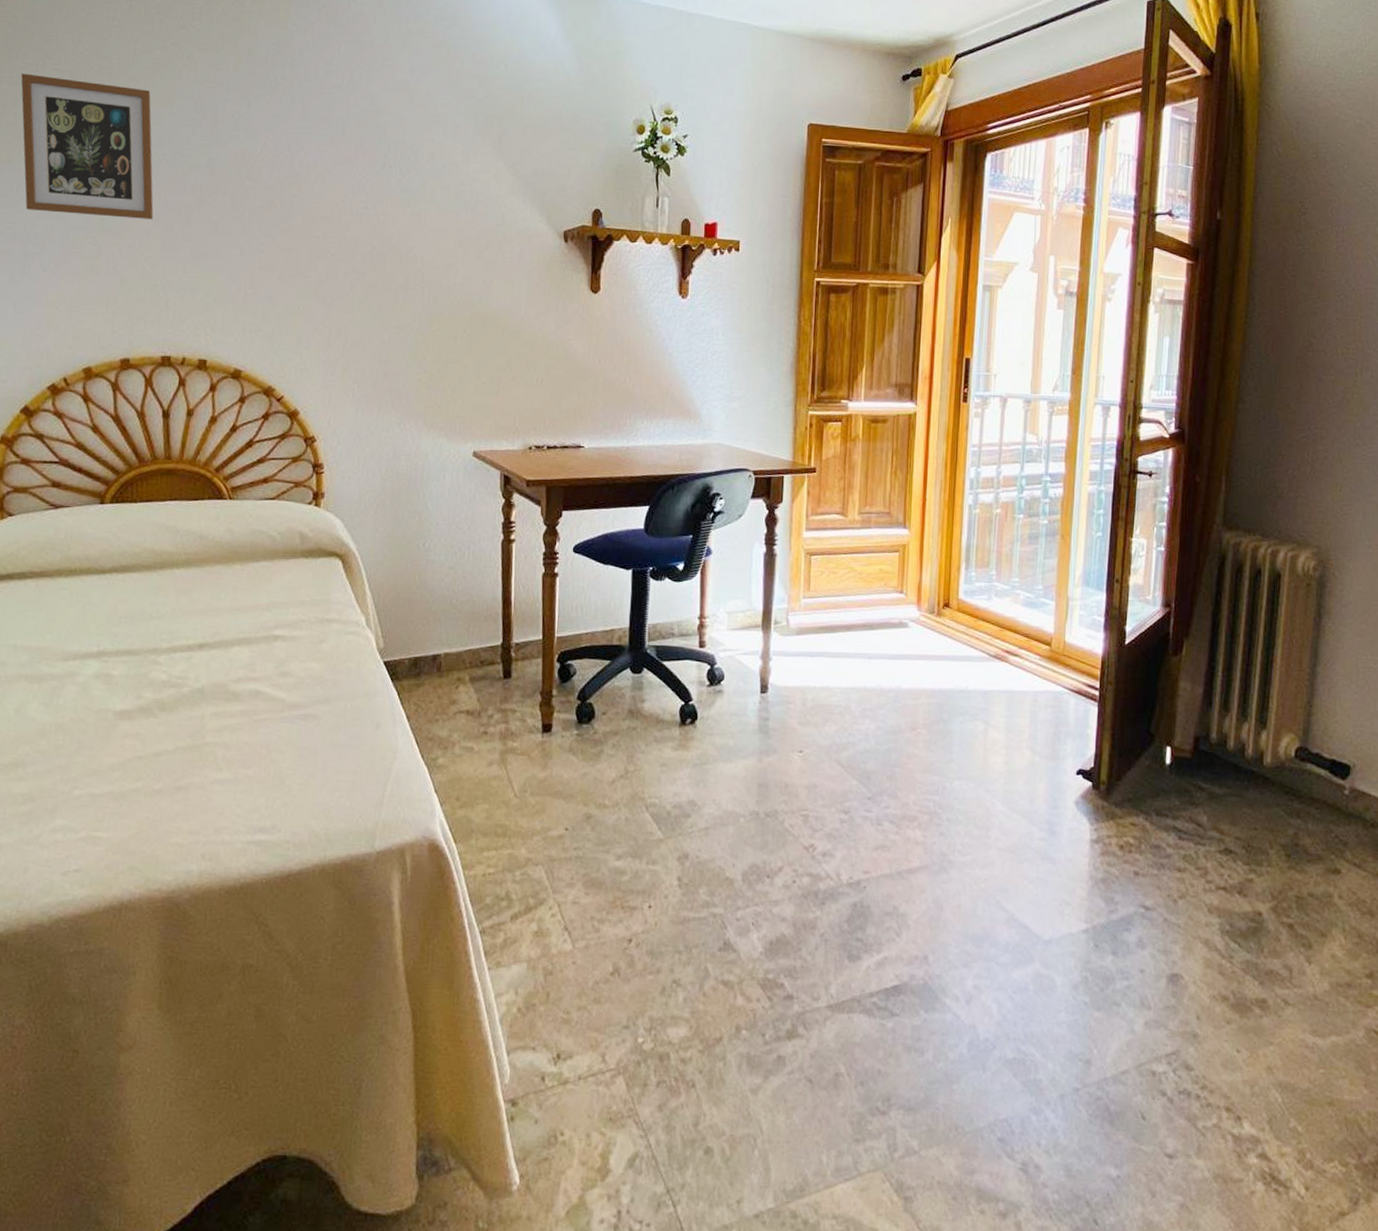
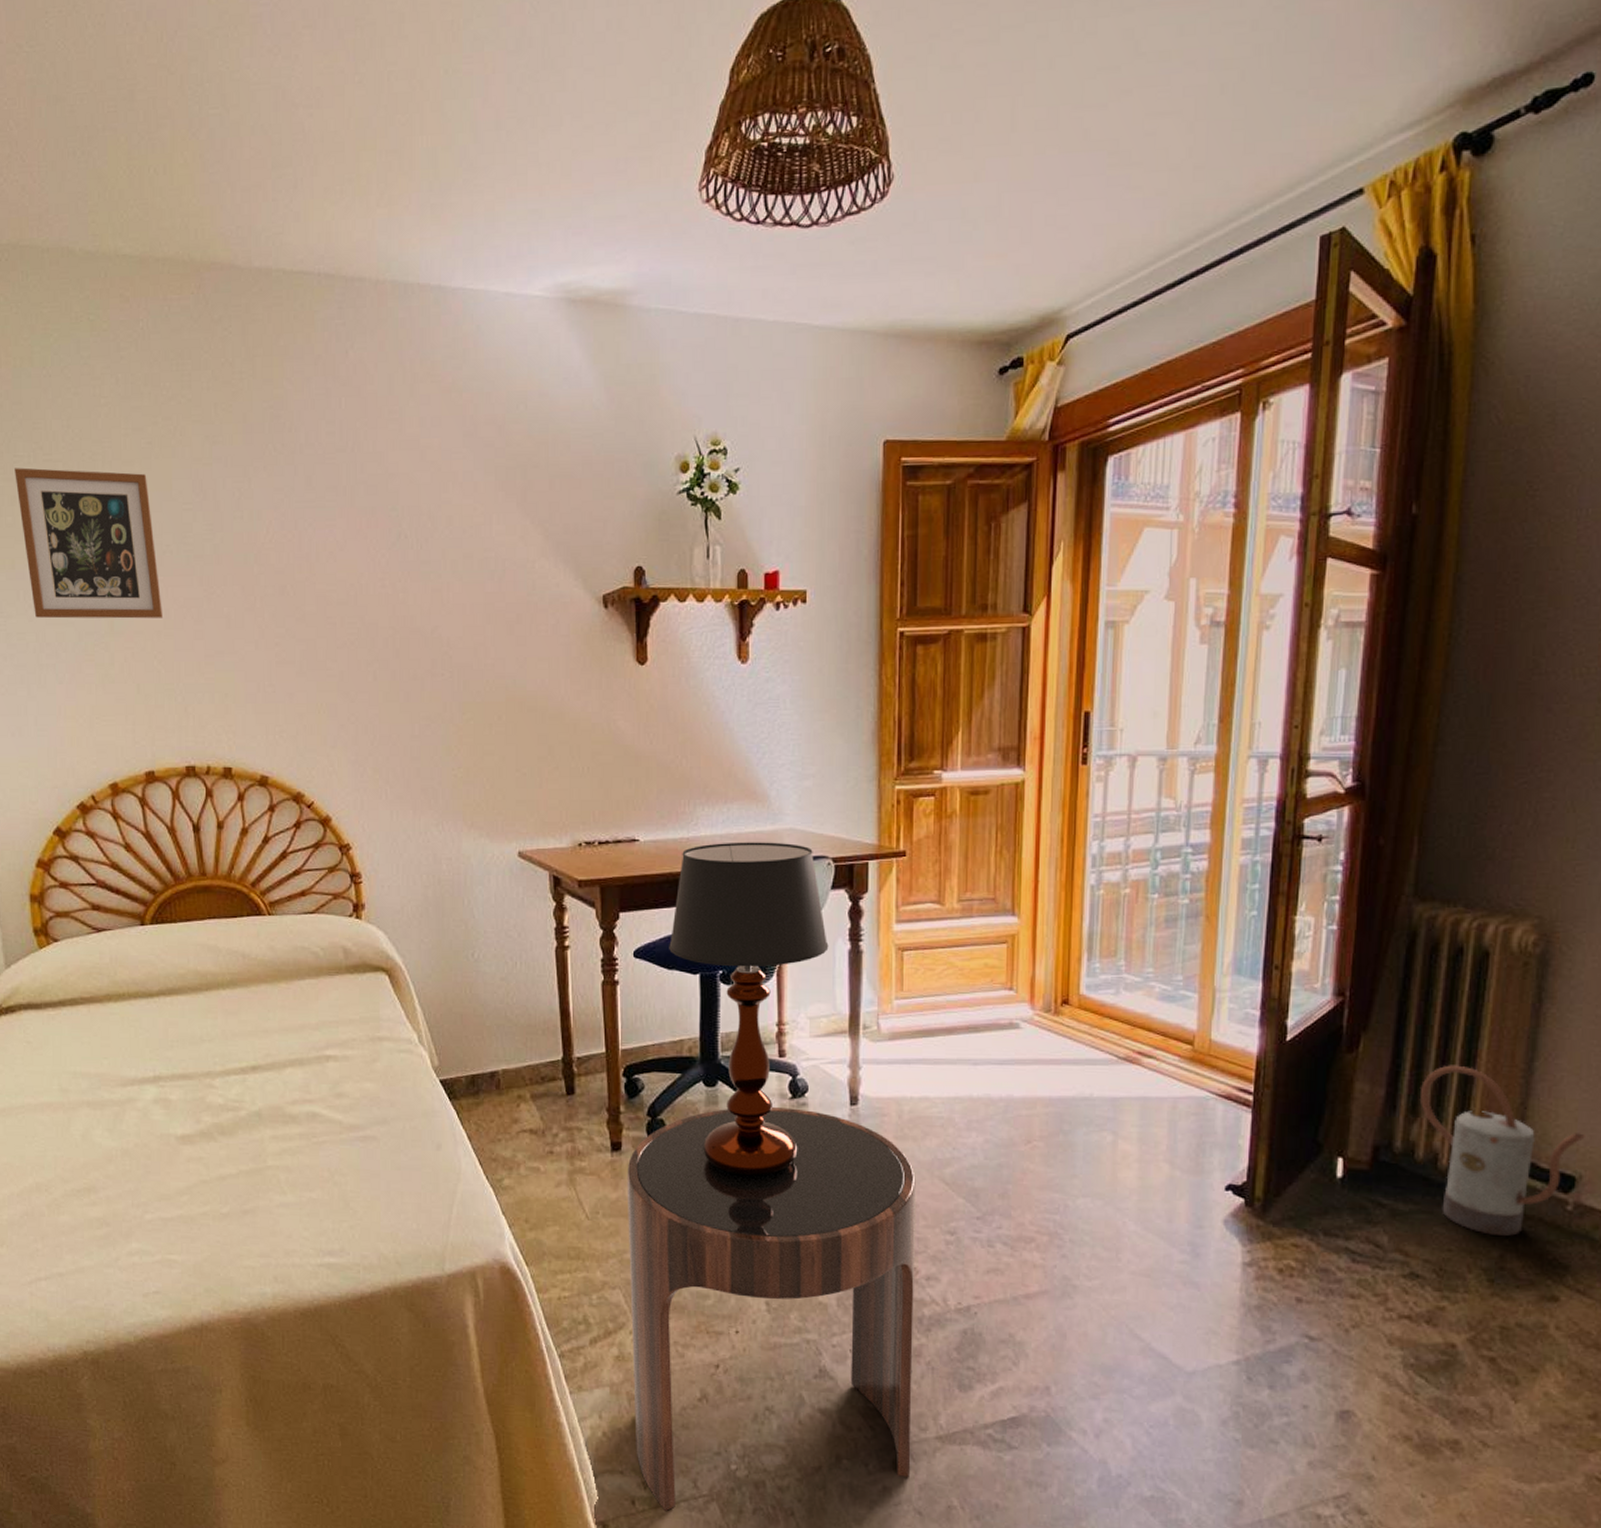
side table: none [548,694,816,1086] -> present [627,1108,916,1511]
table lamp: none [605,452,747,759] -> present [669,842,829,1178]
watering can: none [1230,668,1358,816] -> present [1419,1065,1587,1236]

